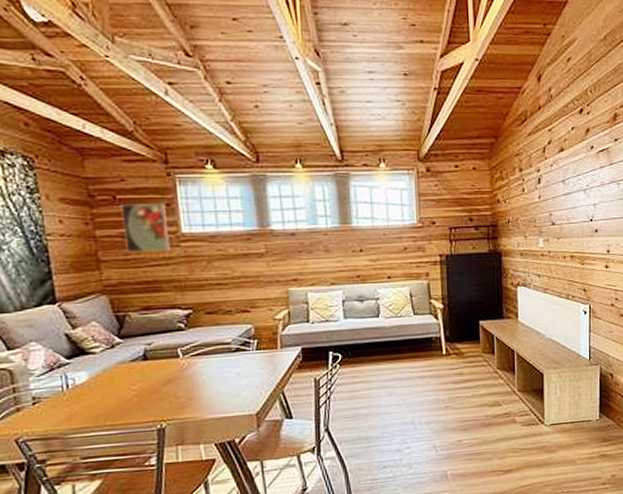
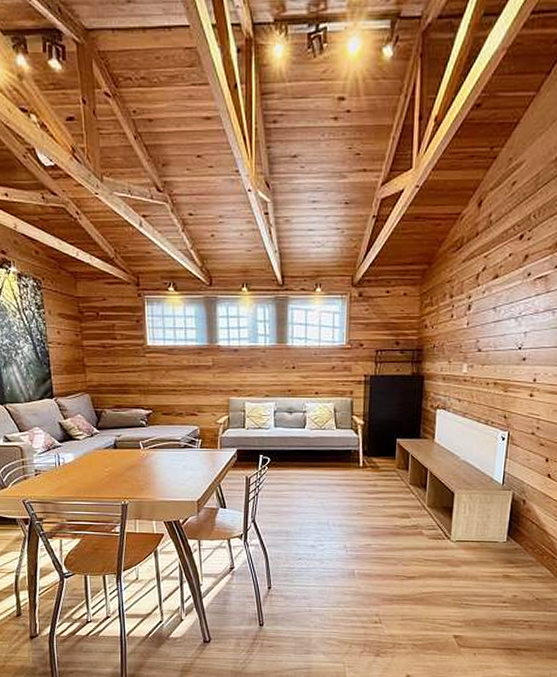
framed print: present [121,202,170,253] -> none [102,318,138,361]

